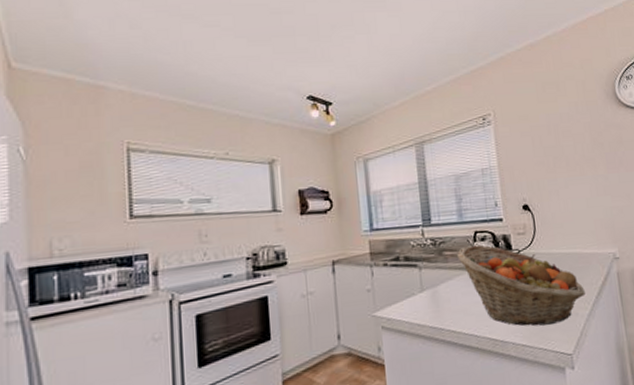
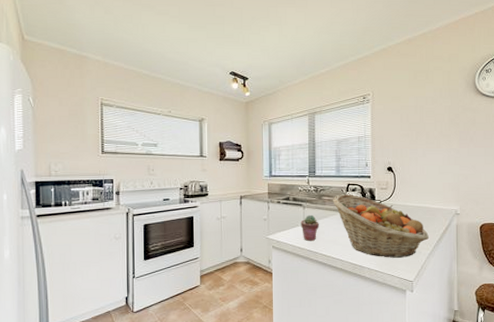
potted succulent: none [417,277,443,314] -> present [300,214,319,241]

